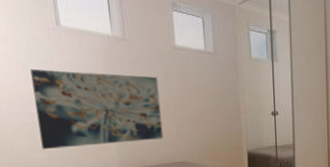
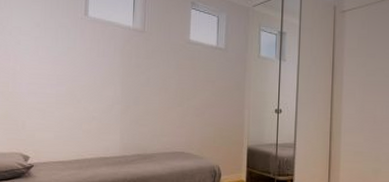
wall art: present [30,68,164,150] -> none [51,52,169,129]

